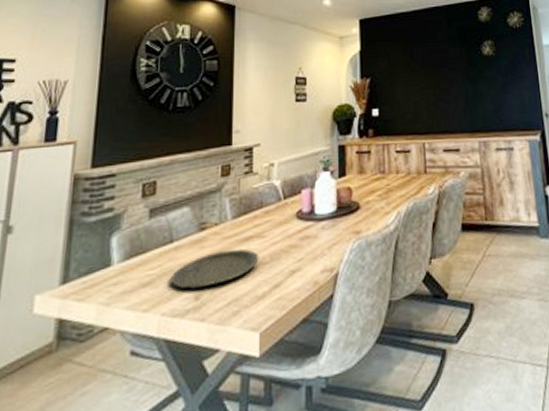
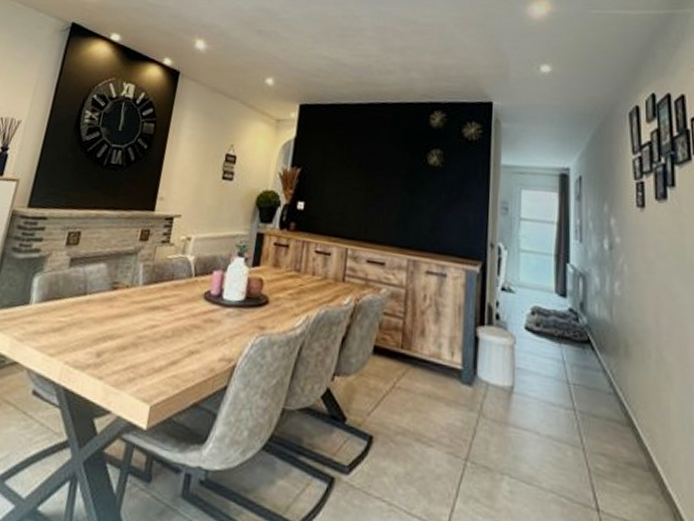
plate: present [169,248,259,289] -> none [77,314,162,347]

